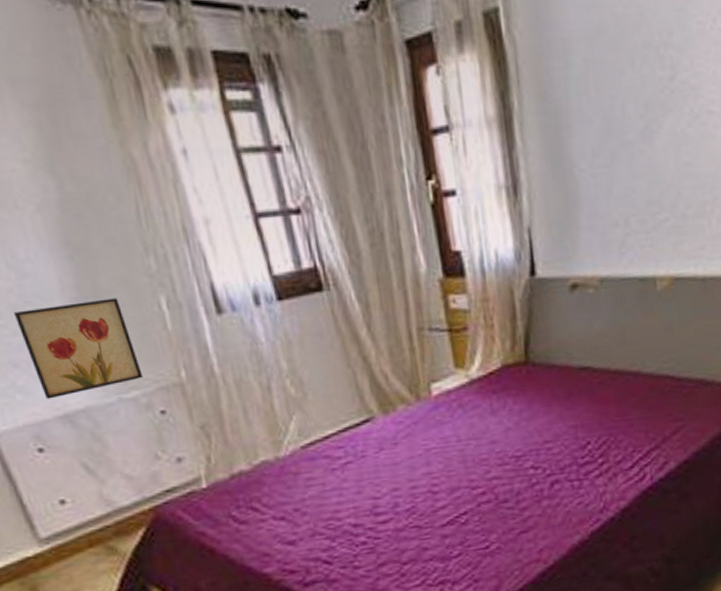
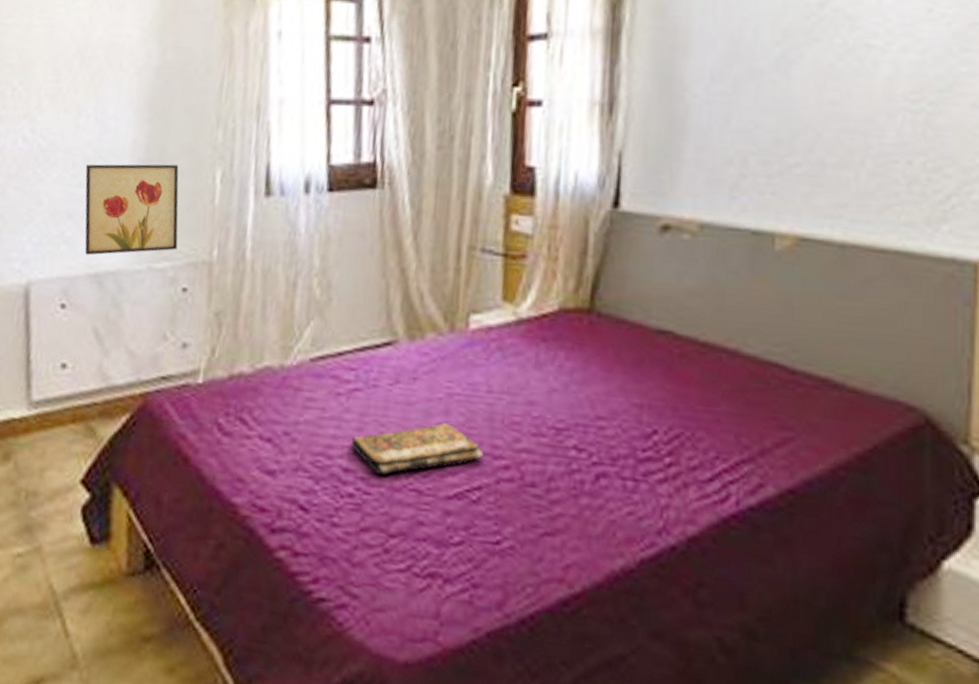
book: none [353,472,464,523] -> present [350,423,484,476]

